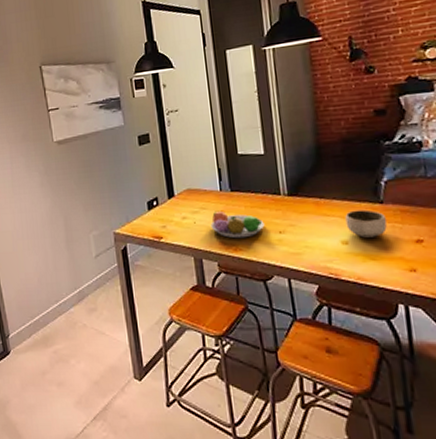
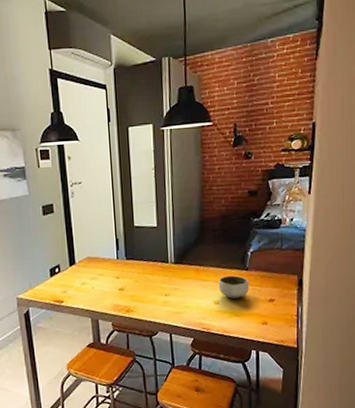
fruit bowl: present [210,210,265,239] -> none [107,276,154,301]

